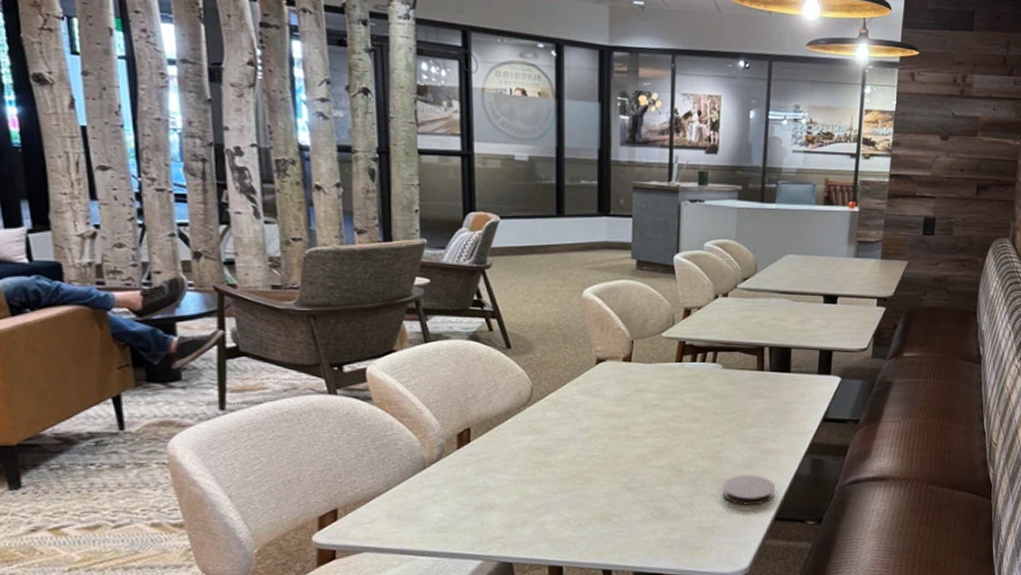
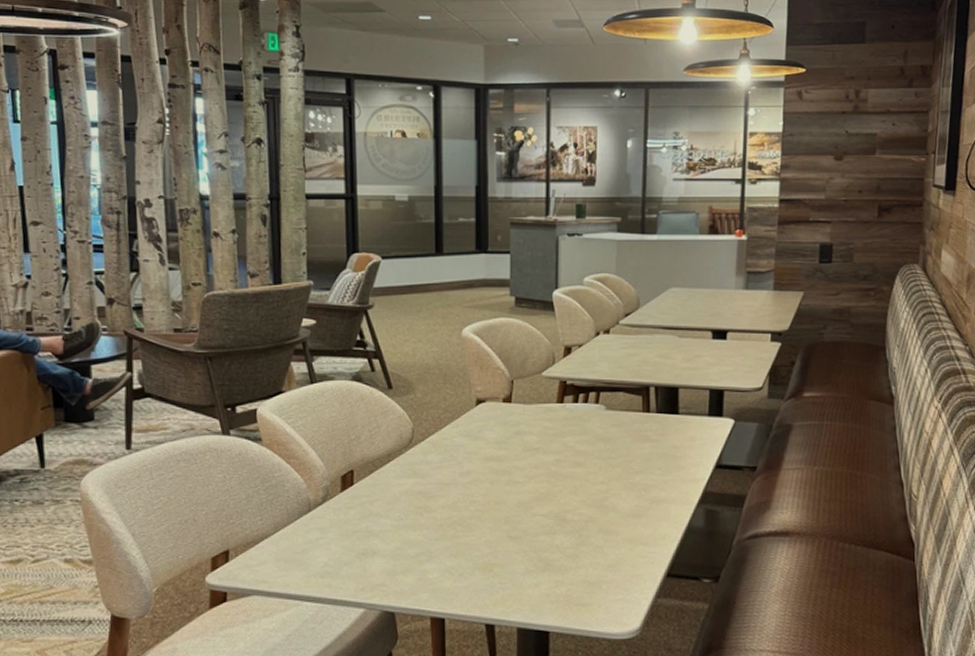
coaster: present [722,474,775,505] -> none [609,525,666,559]

